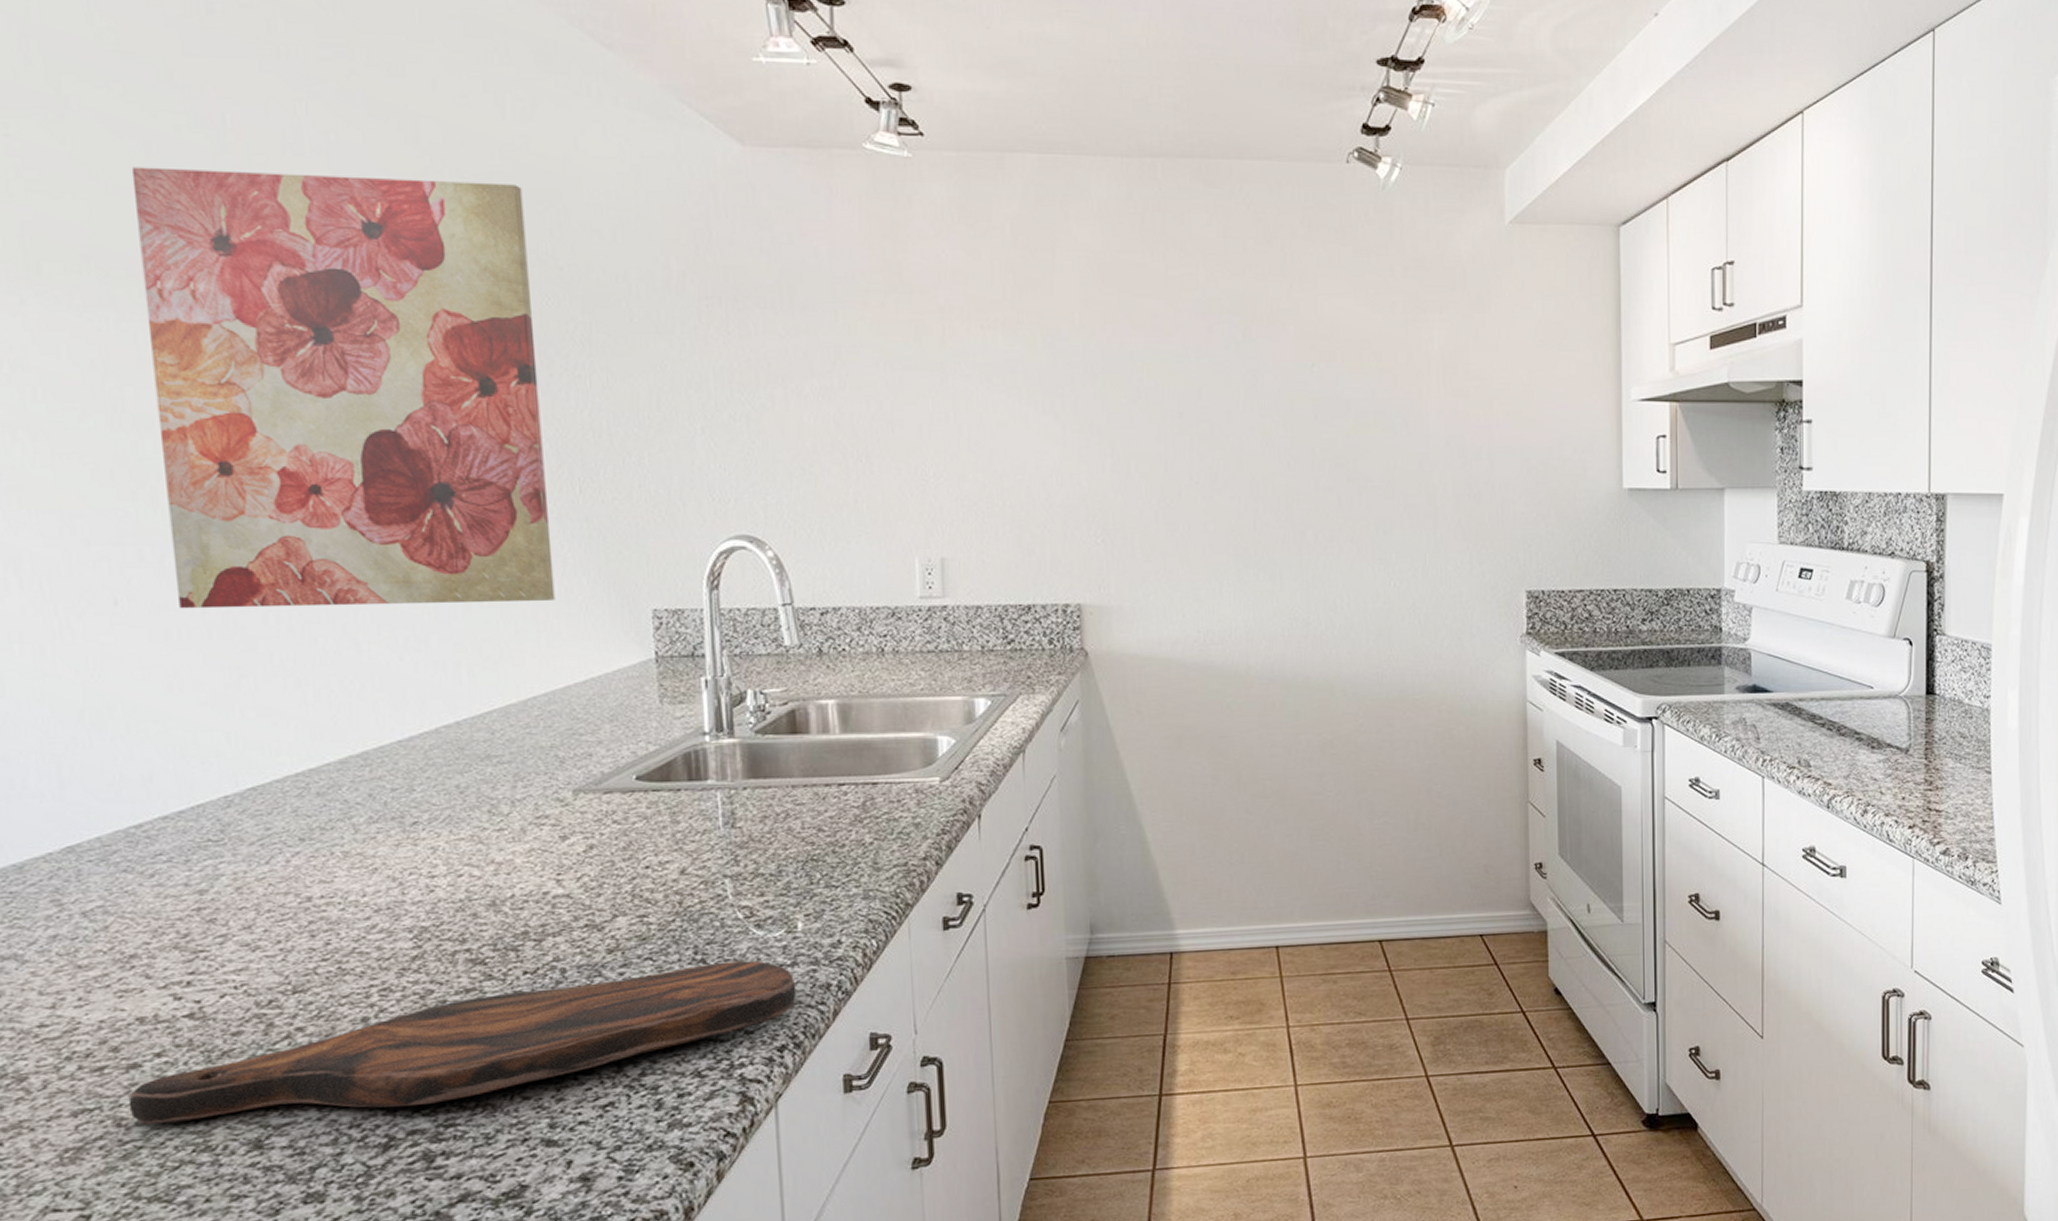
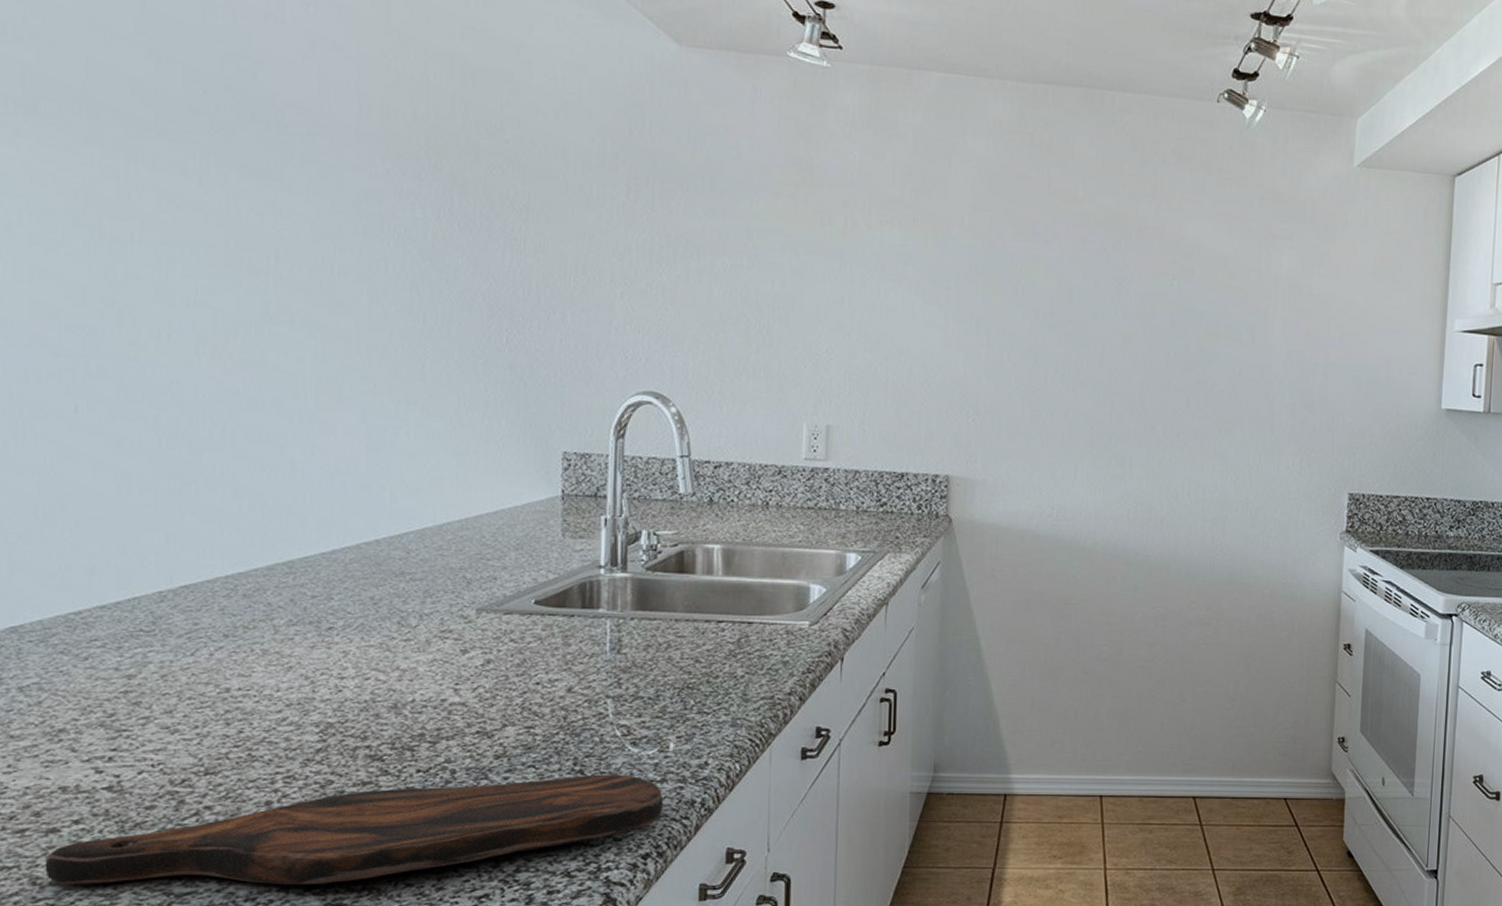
wall art: present [131,167,556,609] -> none [127,22,478,437]

